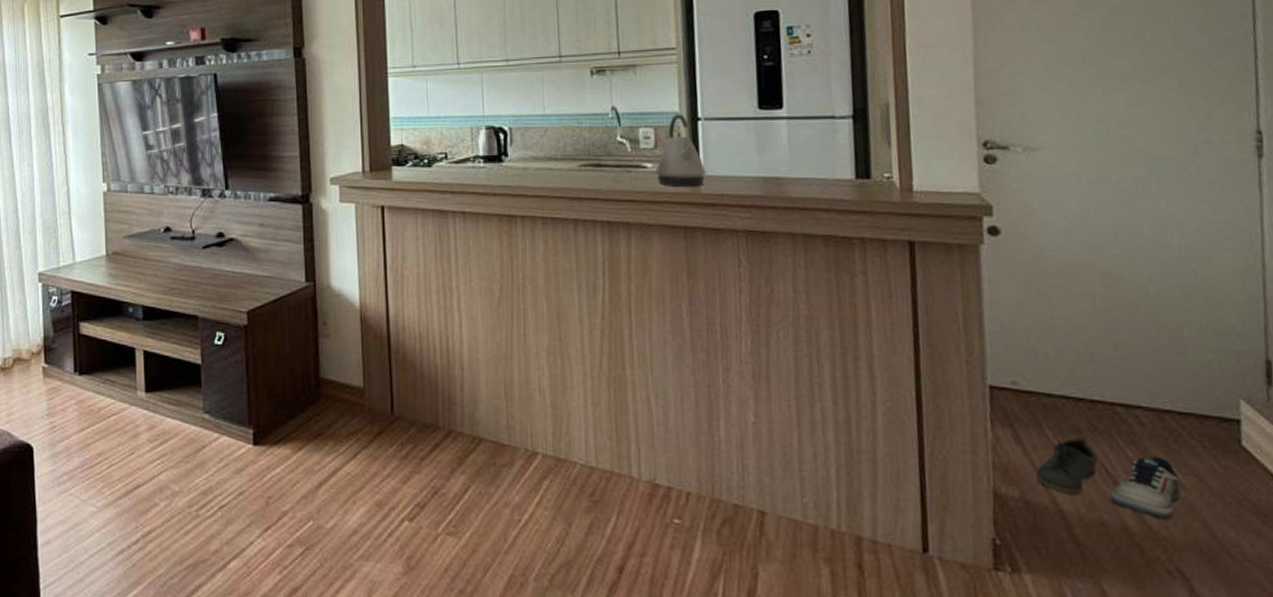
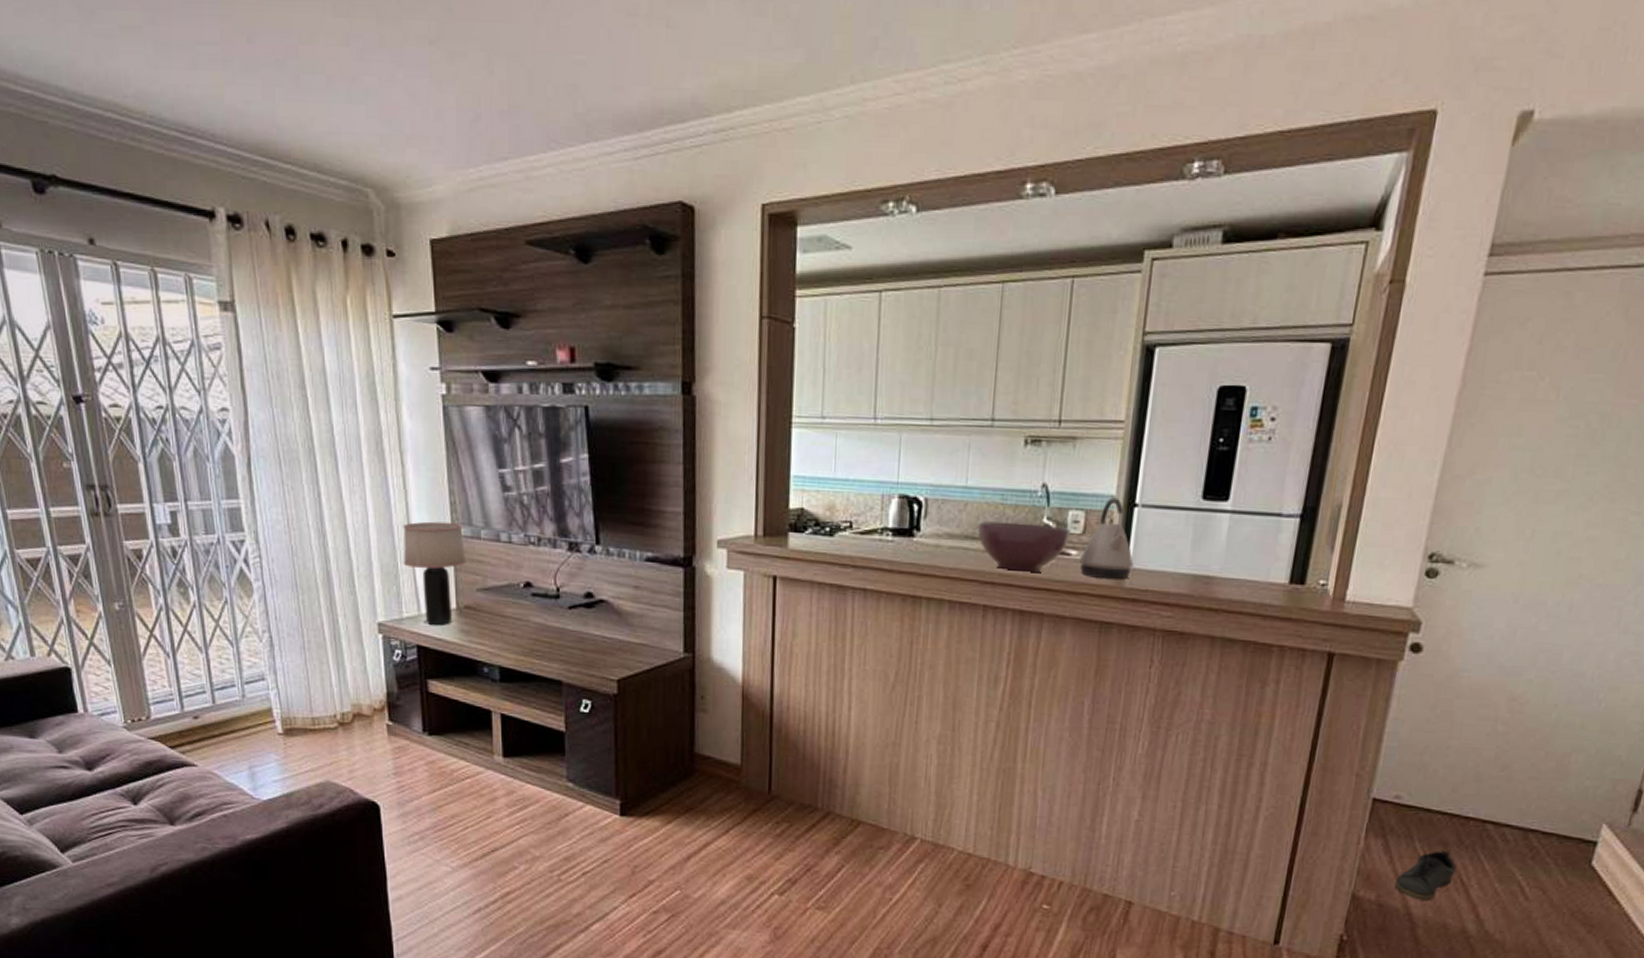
table lamp: none [61,179,115,271] -> present [403,521,467,625]
bowl: none [558,142,644,187] -> present [977,521,1072,573]
shoe: present [1110,456,1182,520] -> none [1458,870,1526,926]

